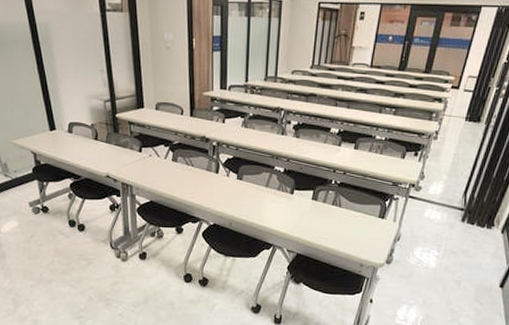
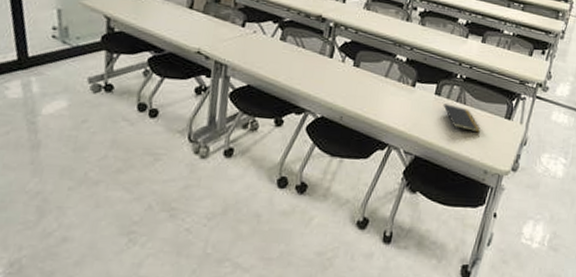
notepad: none [320,207,357,232] -> present [443,104,482,133]

